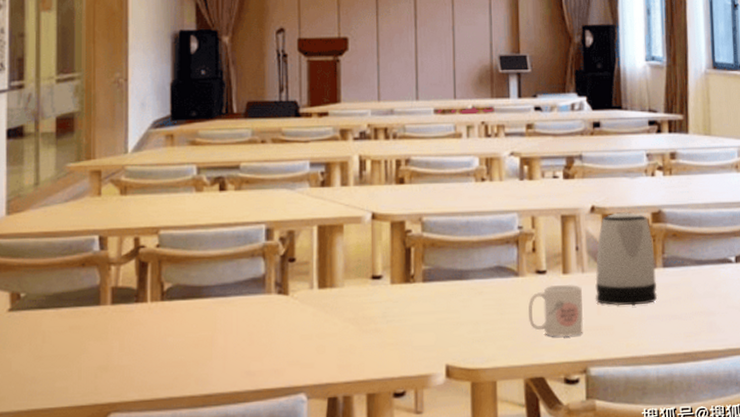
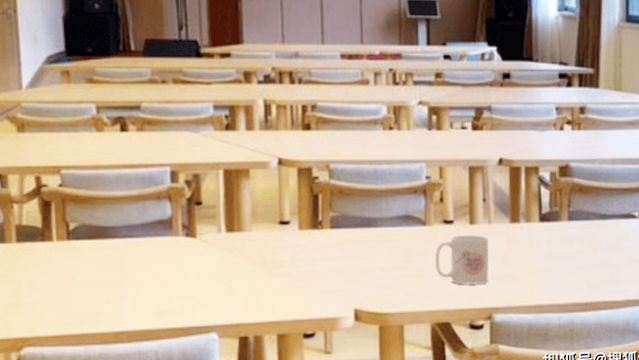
kettle: present [595,212,658,306] -> none [501,165,562,257]

